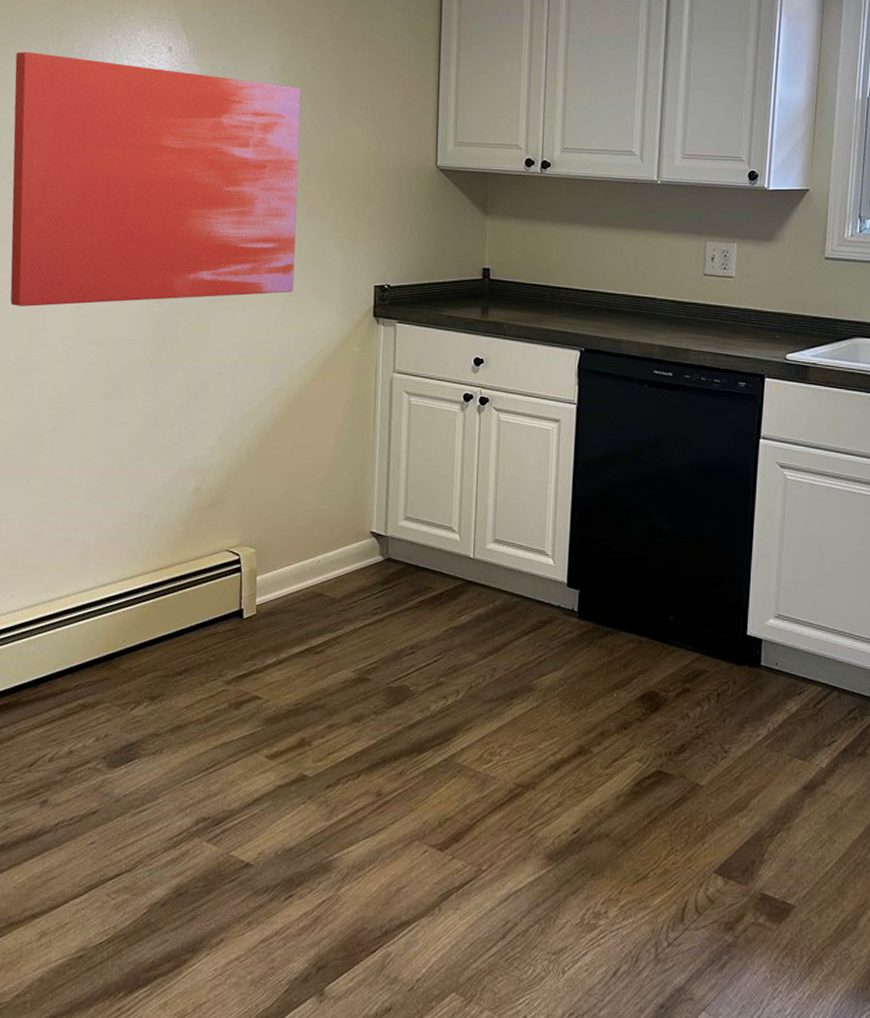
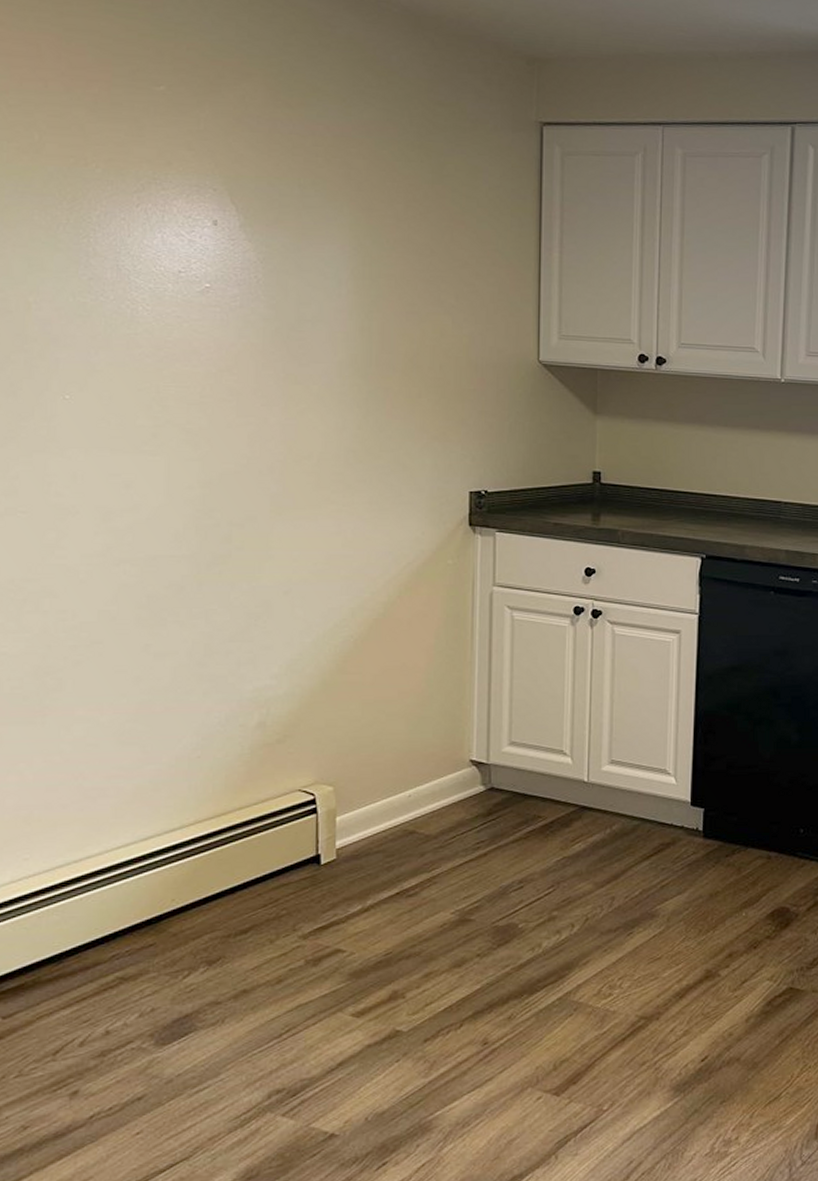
wall art: present [10,51,302,307] -> none [12,219,379,520]

